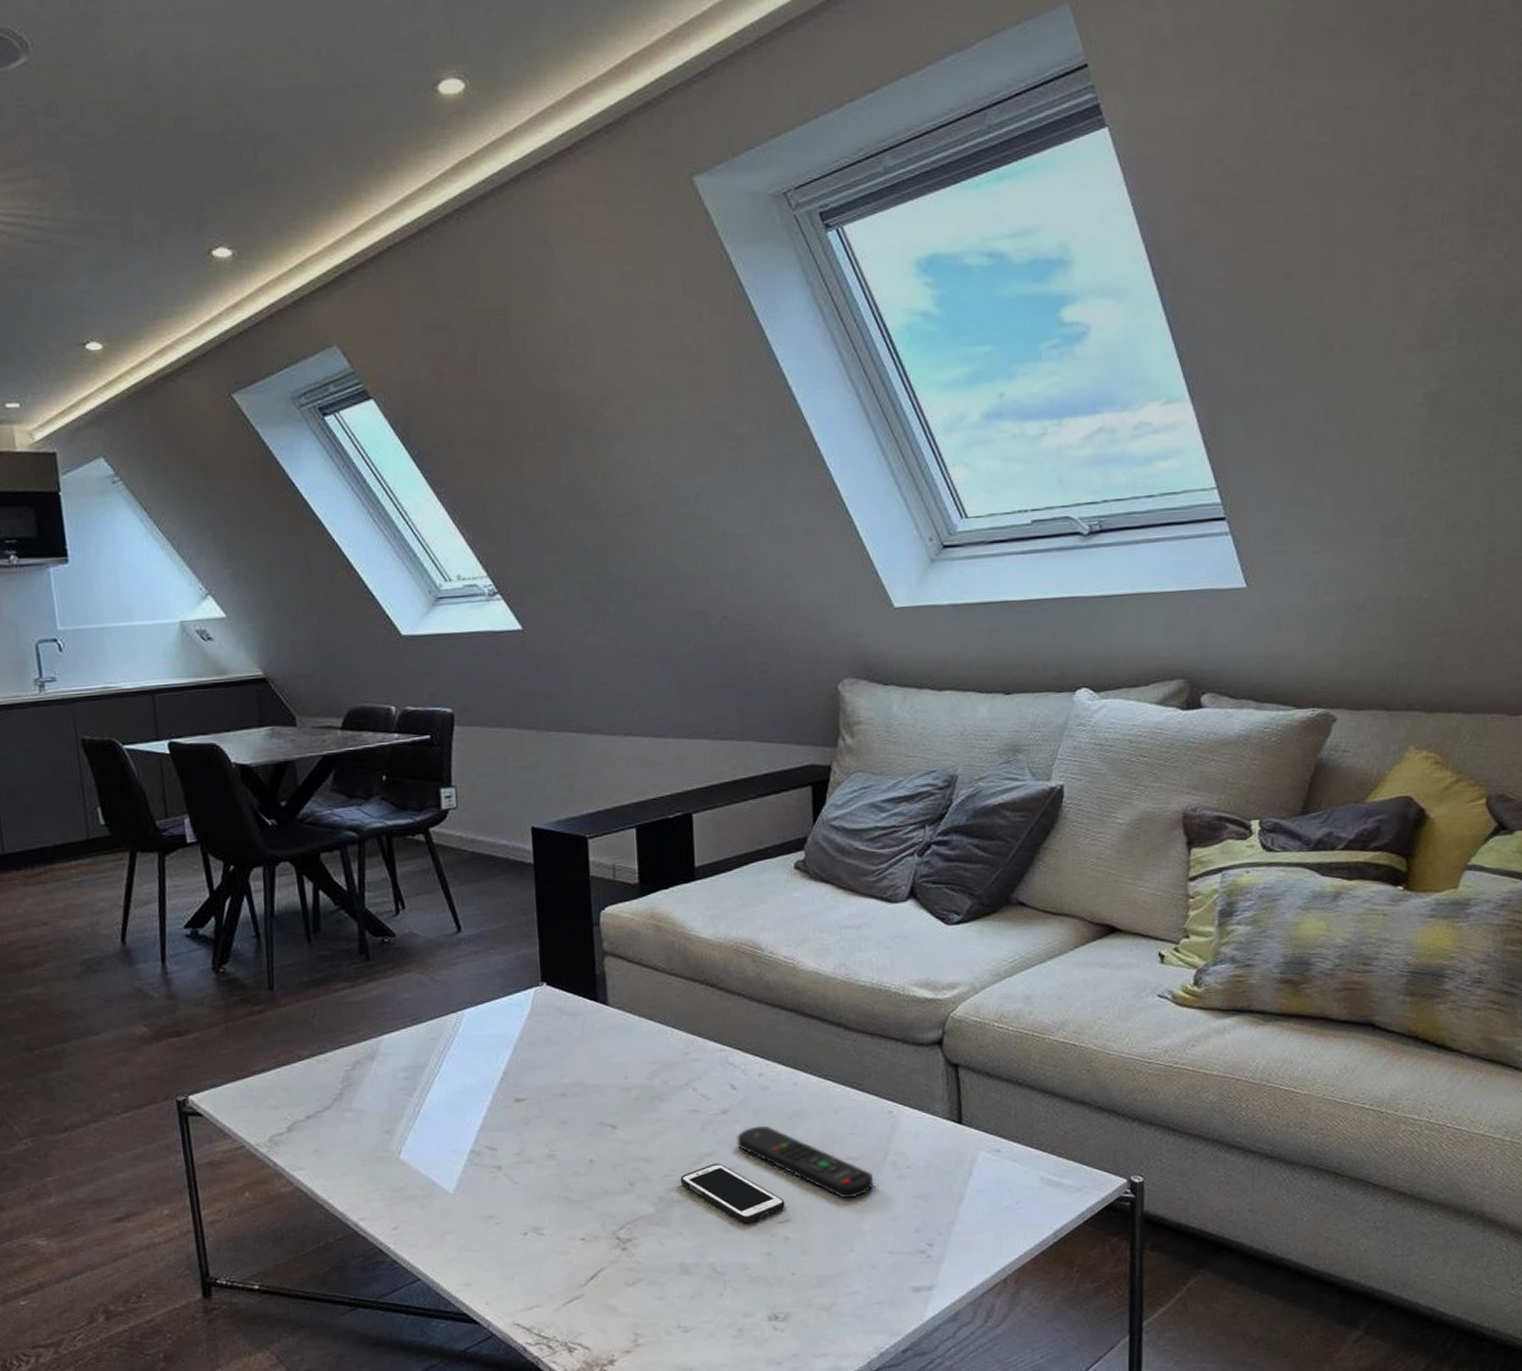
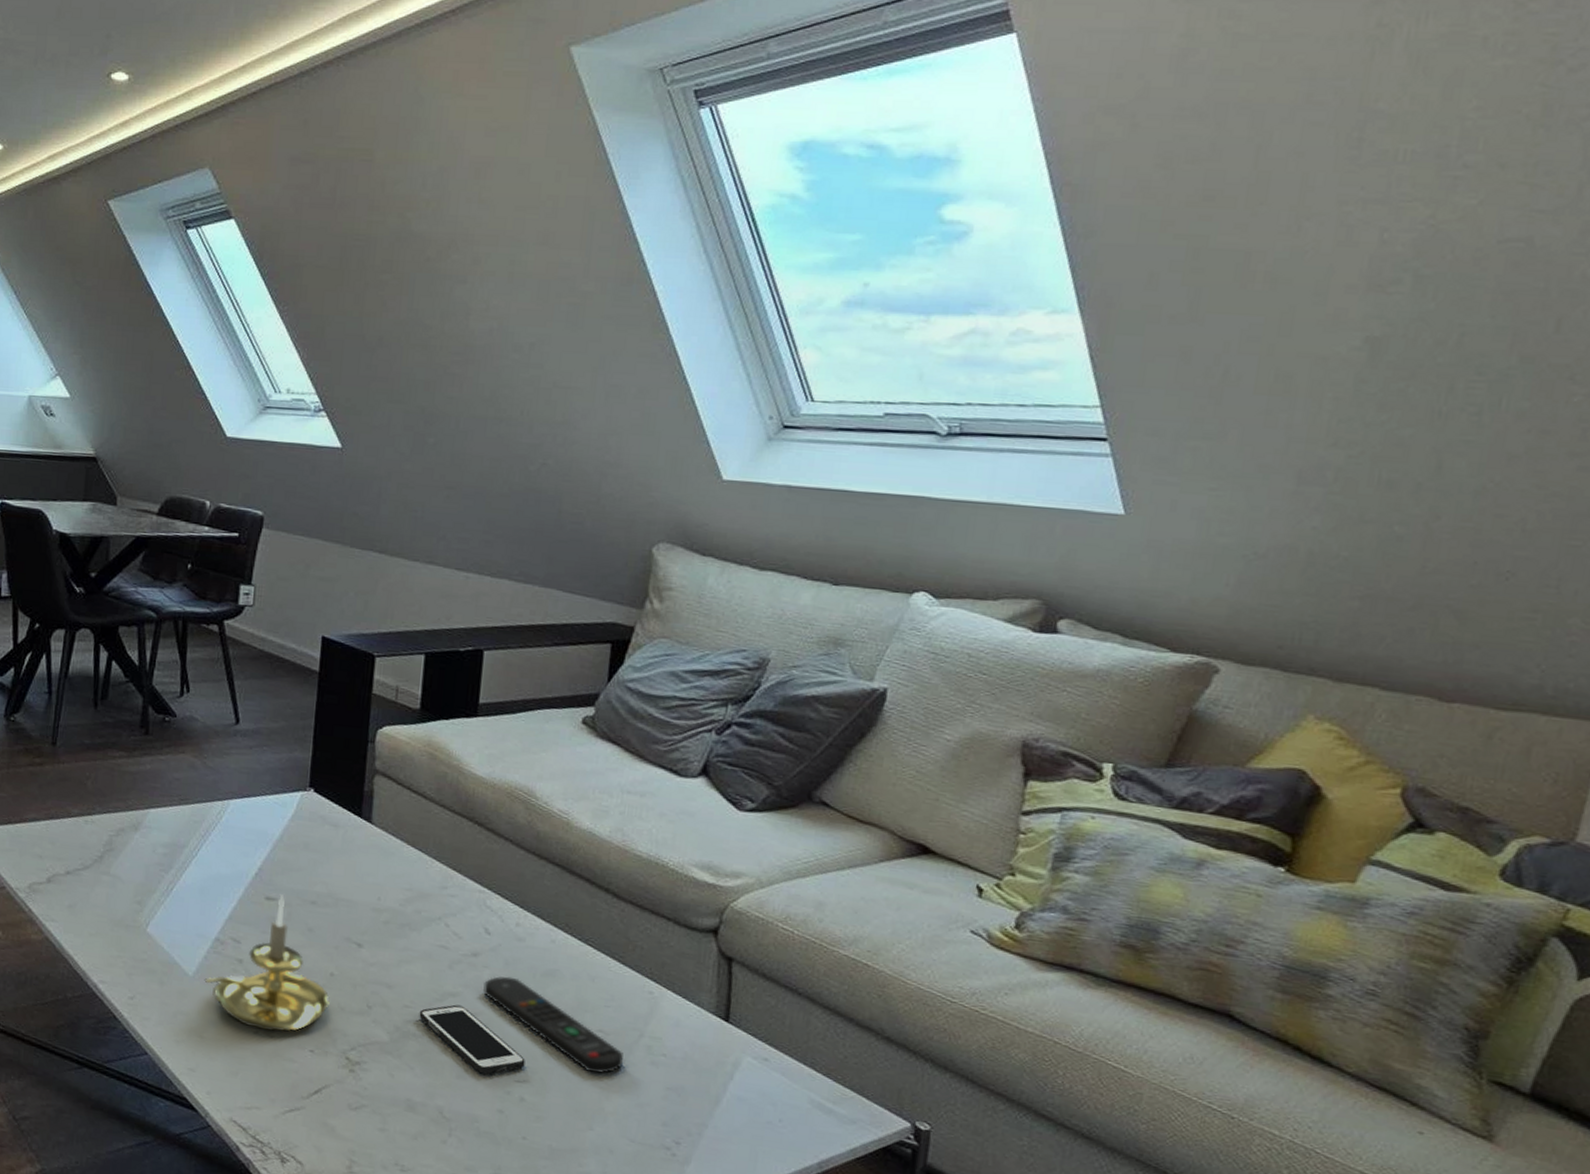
candle holder: none [466,1093,593,1230] -> present [204,894,330,1032]

